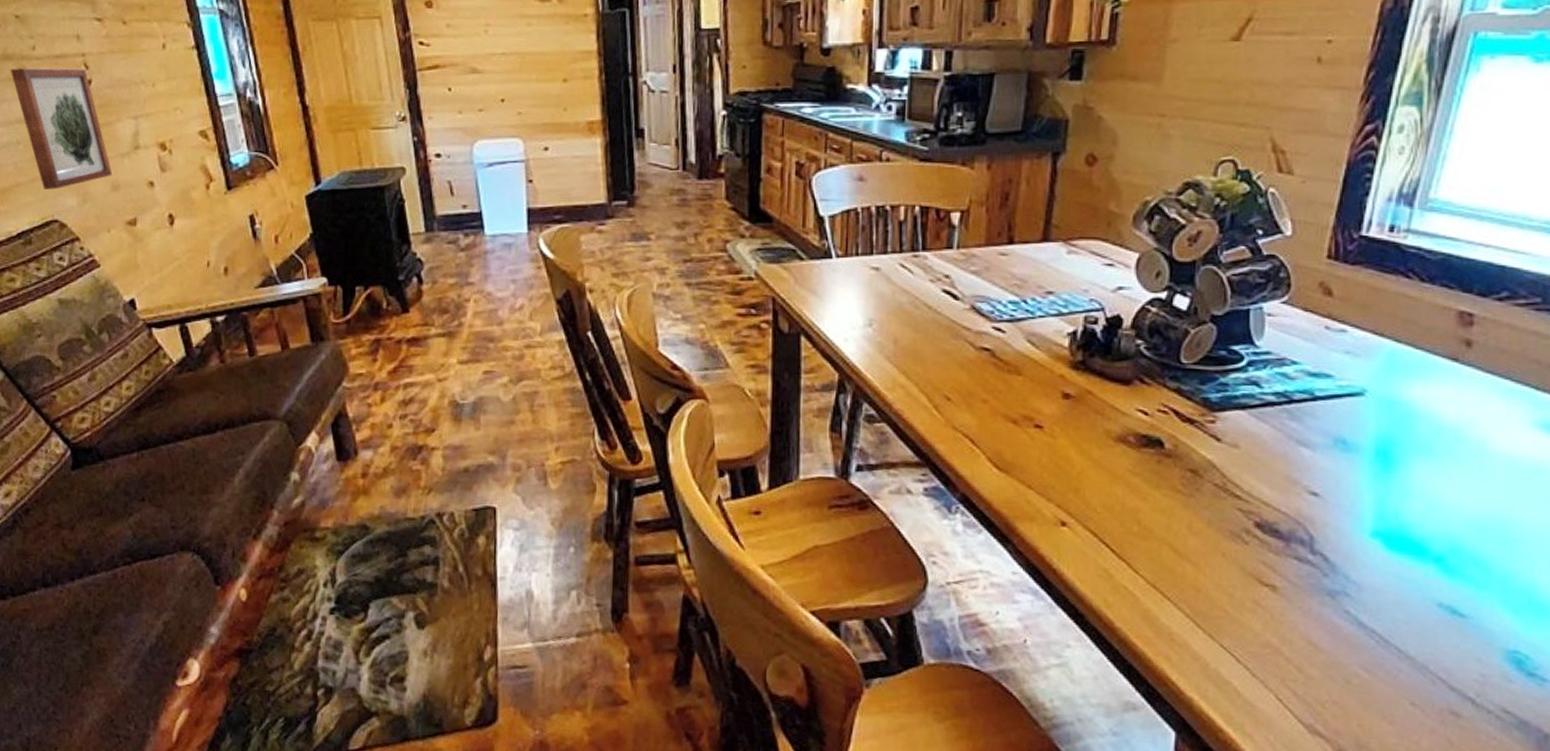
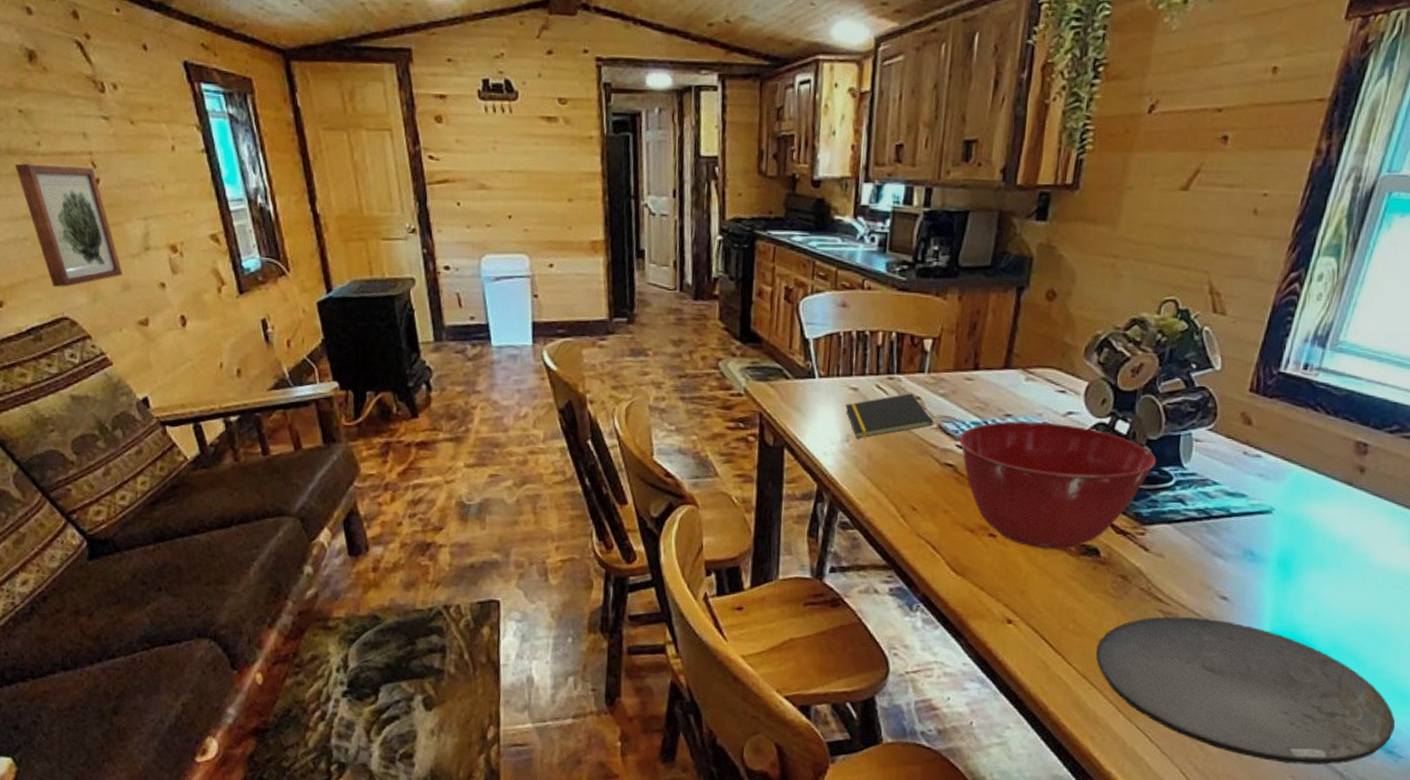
notepad: none [866,271,965,323] -> present [845,393,933,439]
mixing bowl: none [996,299,1223,441] -> present [959,421,1156,549]
plate: none [1166,516,1535,691] -> present [1096,616,1395,765]

